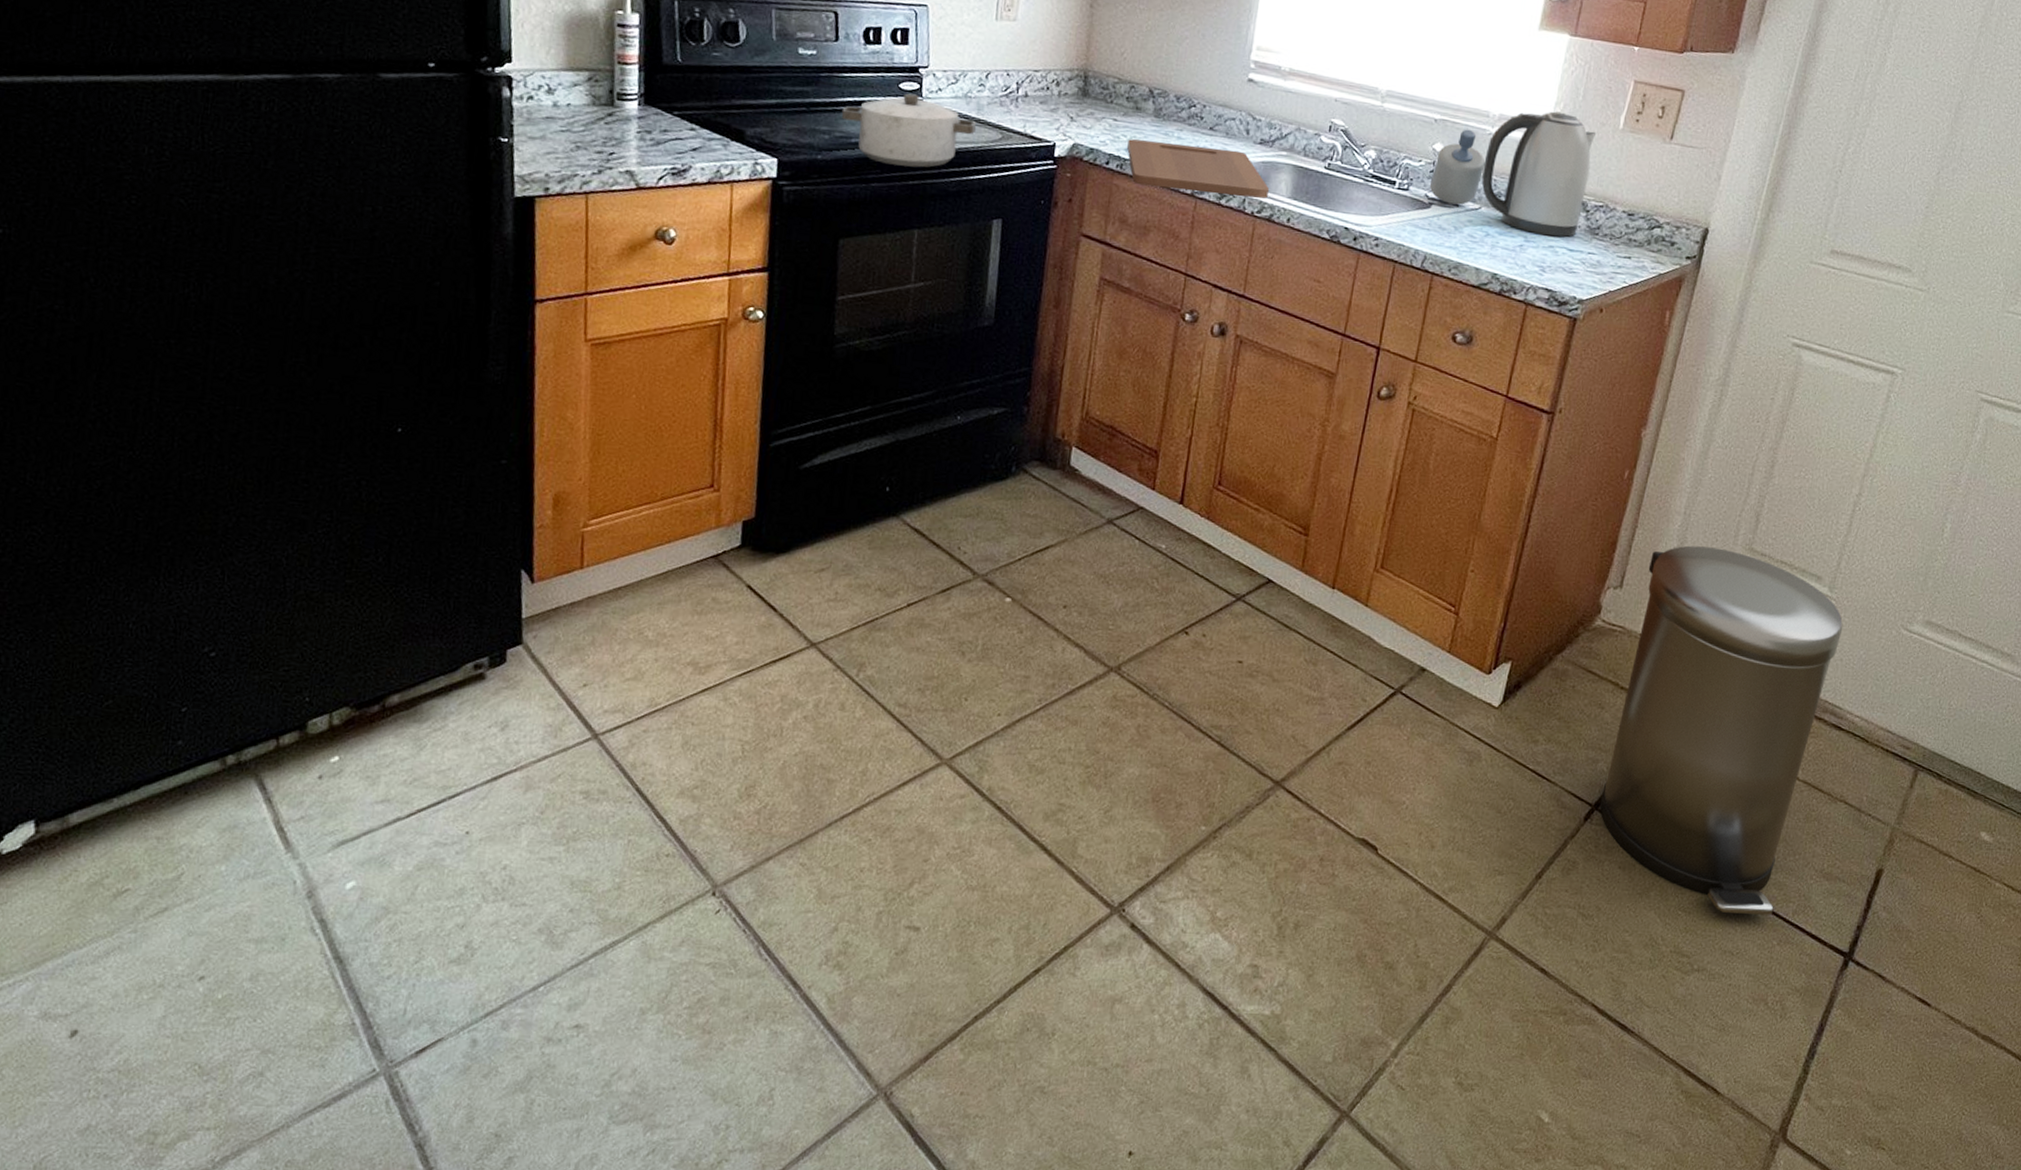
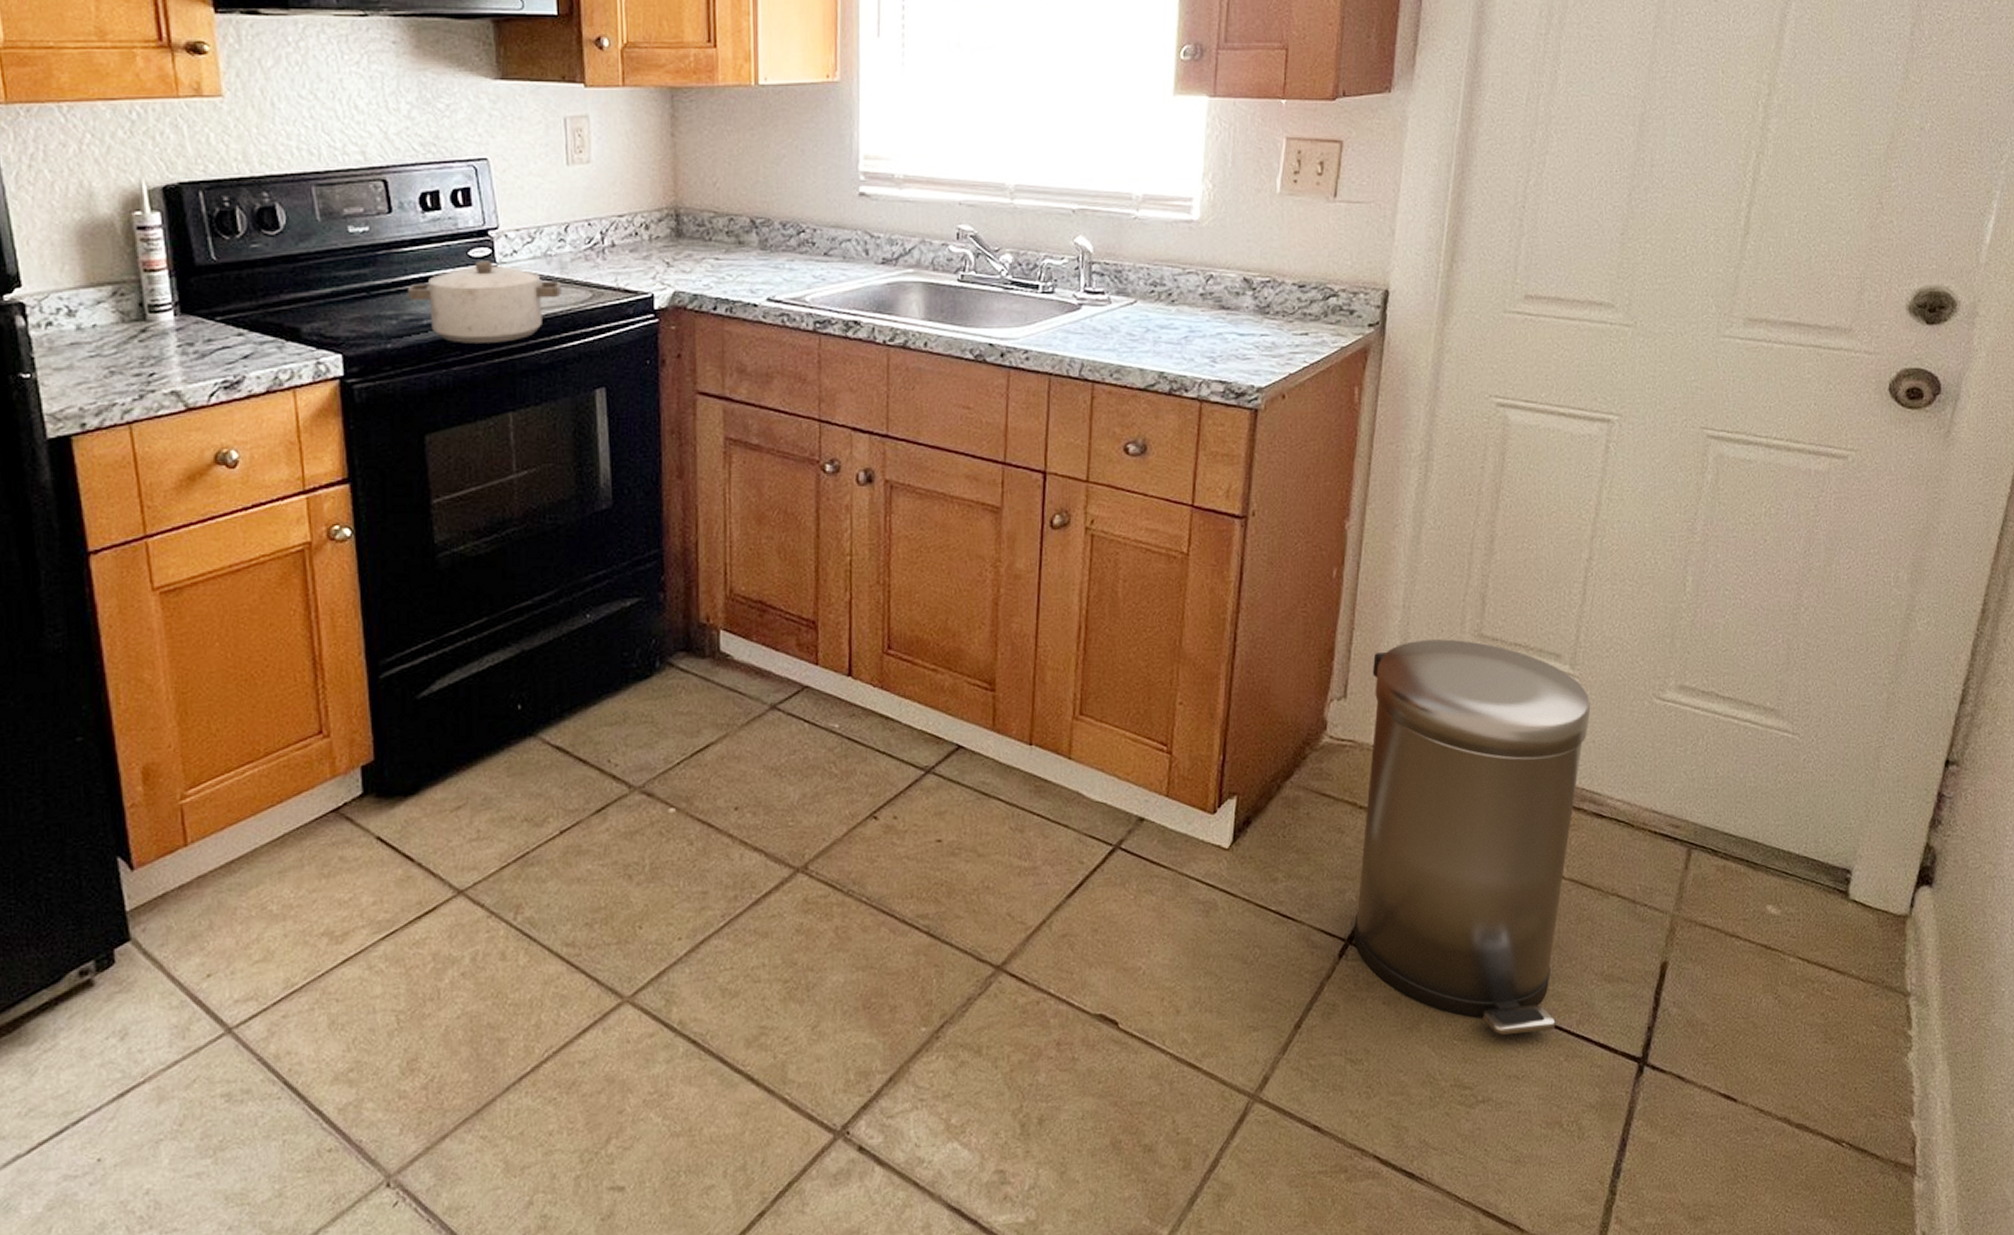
cutting board: present [1127,139,1269,199] -> none [735,275,899,328]
soap dispenser: present [1429,129,1486,205] -> none [1076,216,1135,302]
kettle: present [1481,111,1597,237] -> none [1133,183,1253,322]

